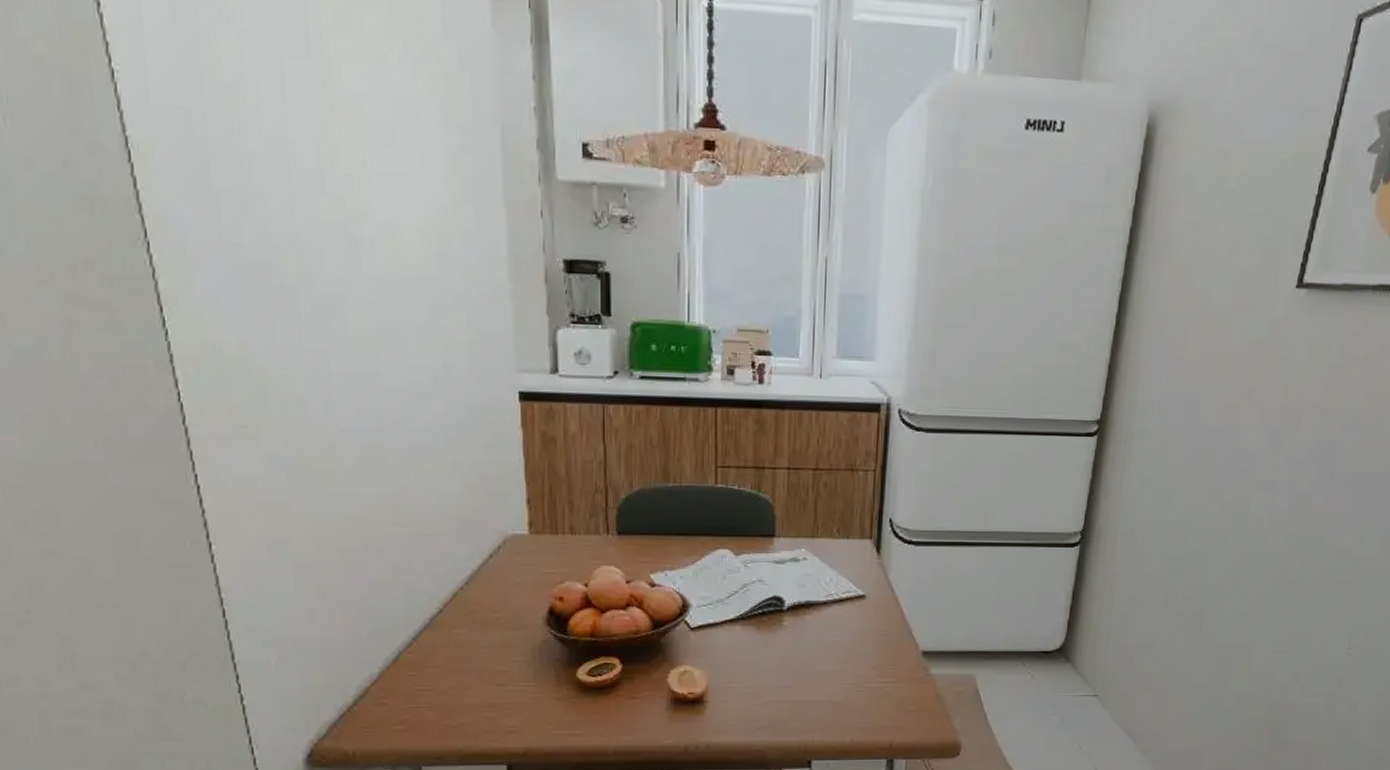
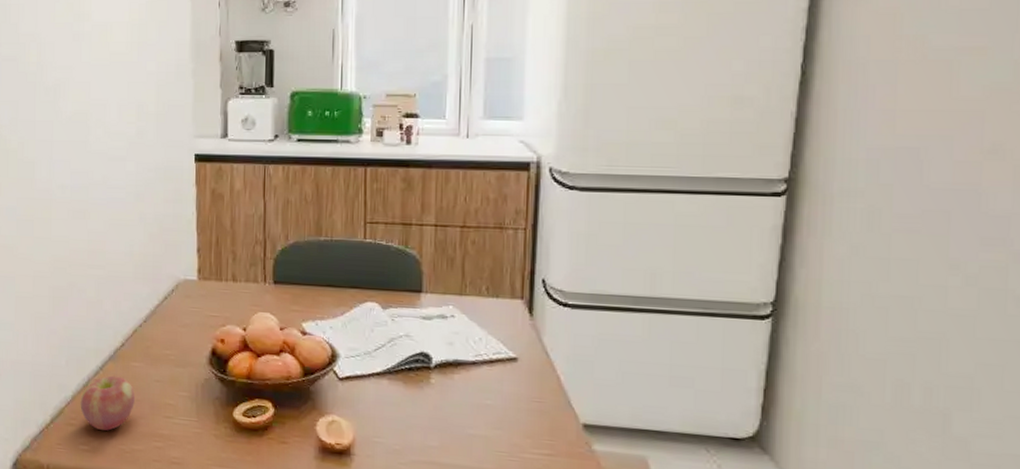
apple: none [390,646,459,706] -> present [80,376,135,431]

